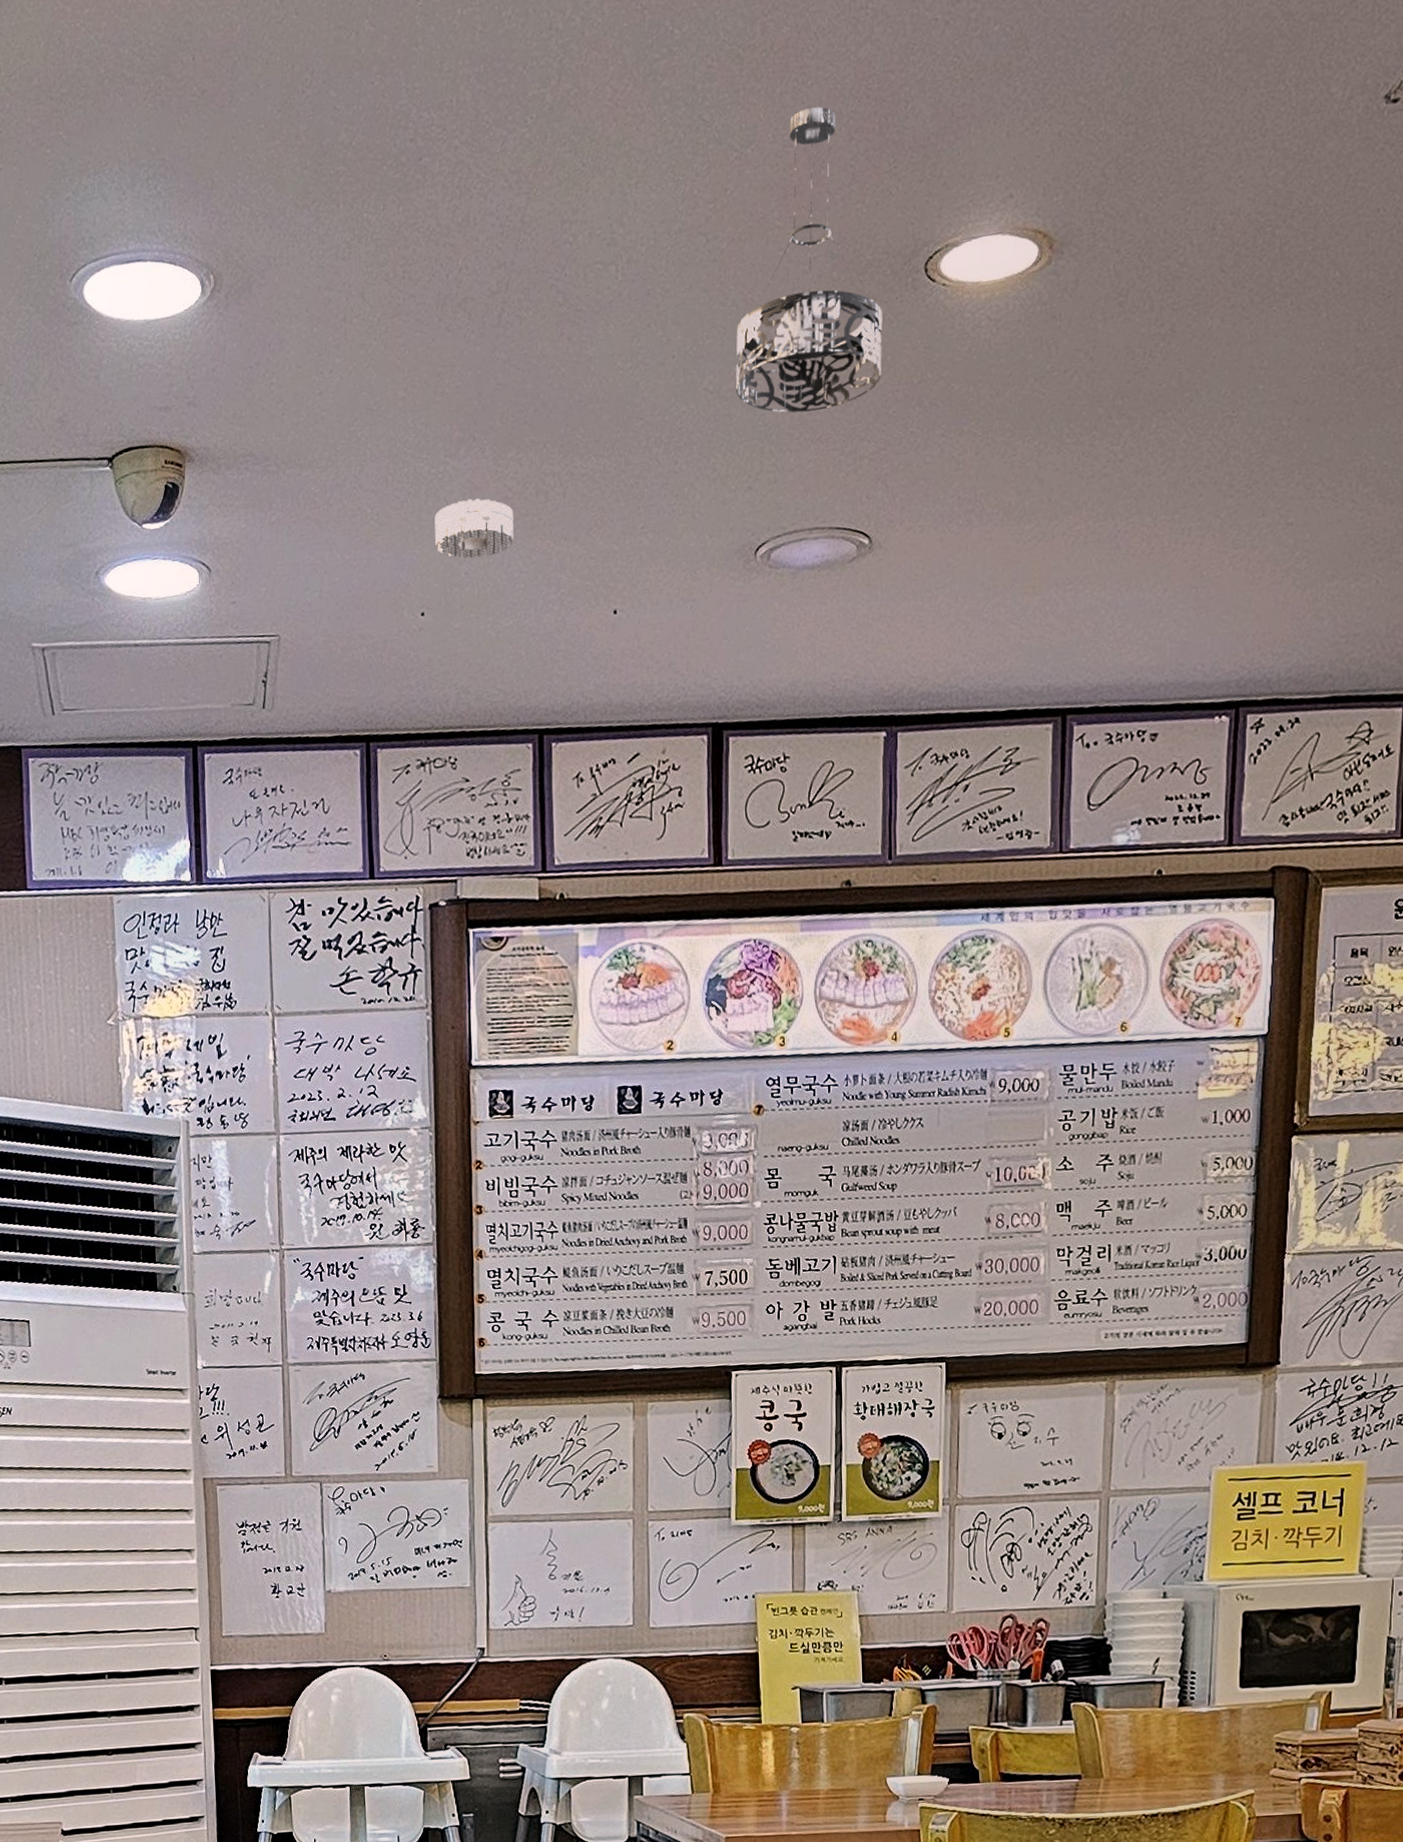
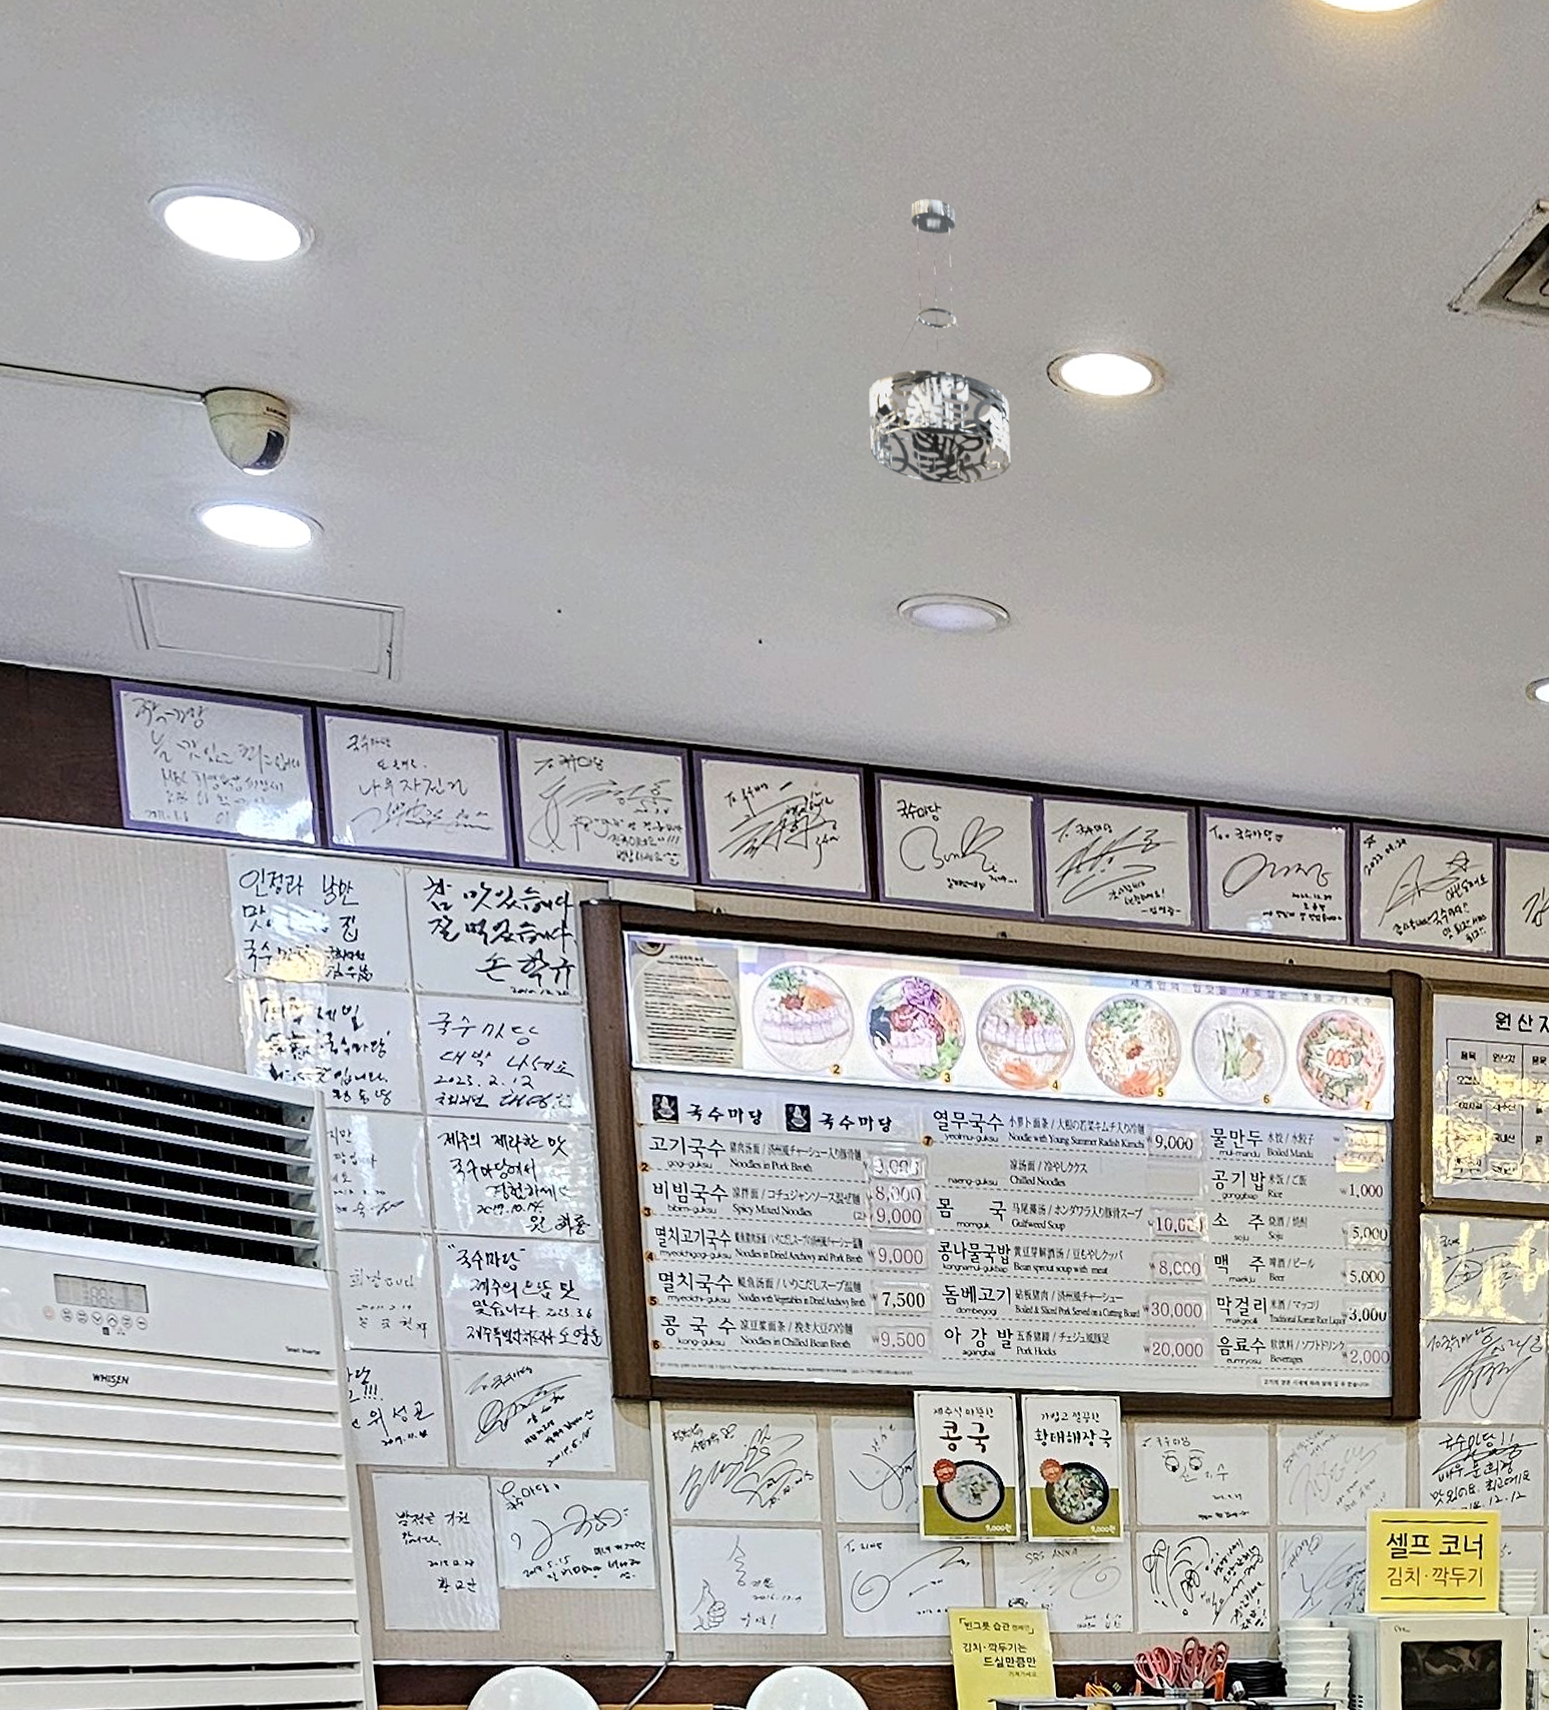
smoke detector: present [434,498,514,559] -> none [567,505,653,566]

